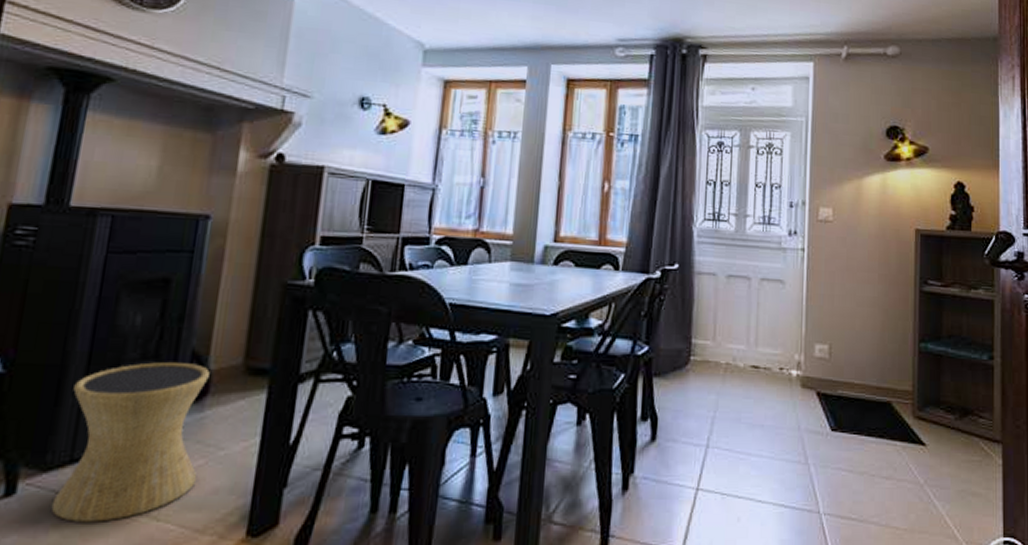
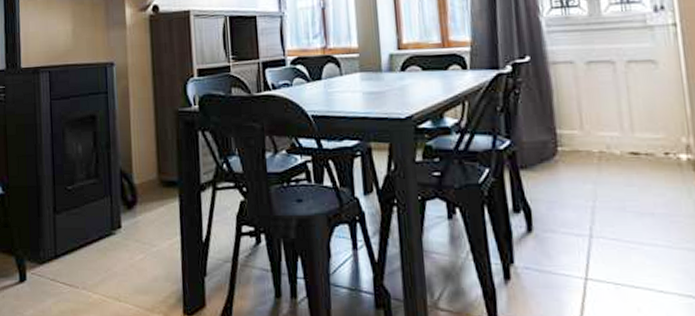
side table: present [51,362,210,522] -> none [48,180,141,302]

